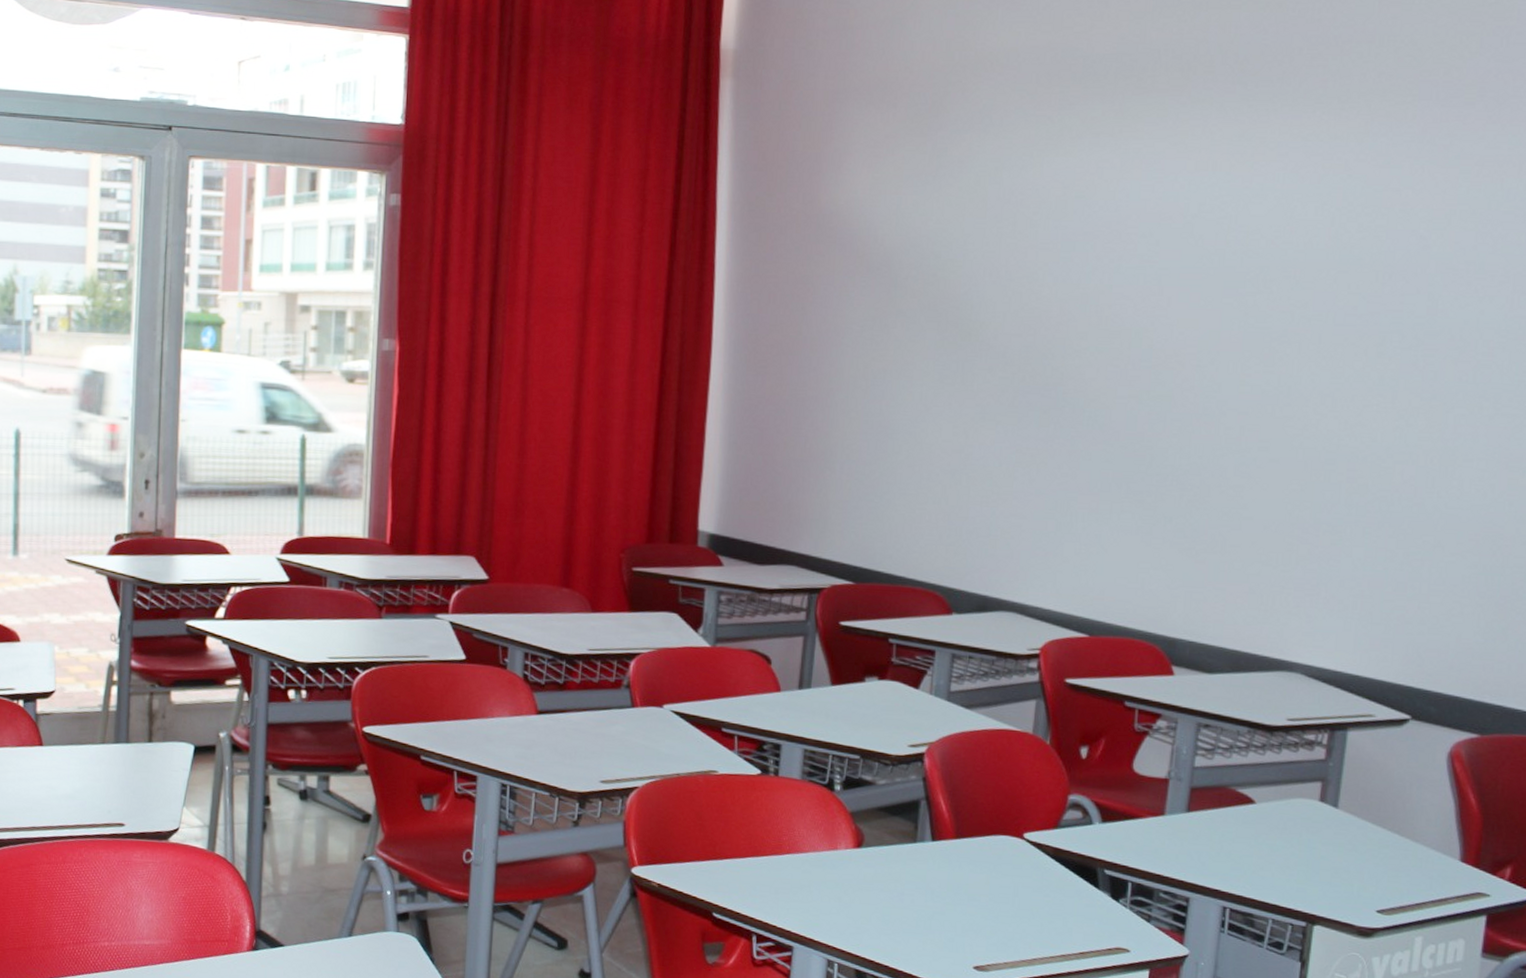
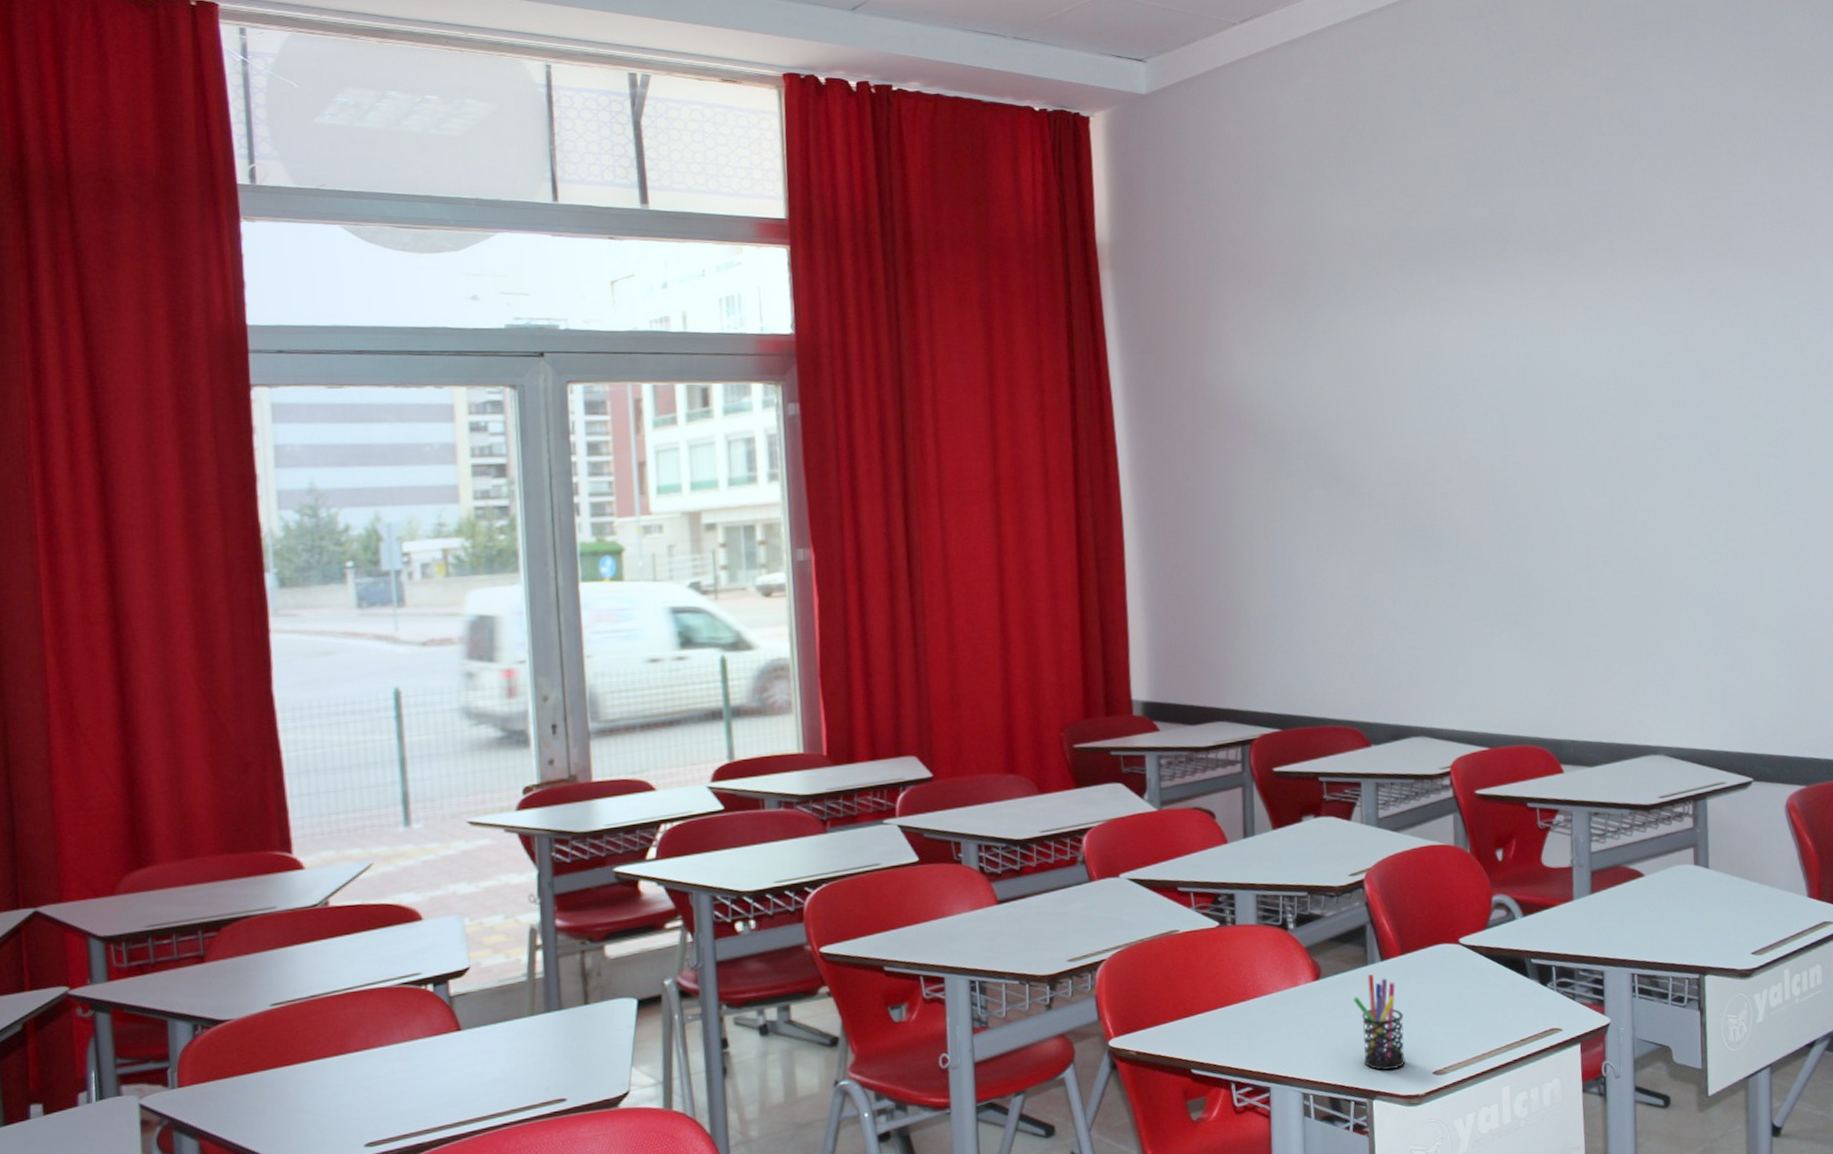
pen holder: none [895,852,949,955] -> present [1353,974,1406,1070]

